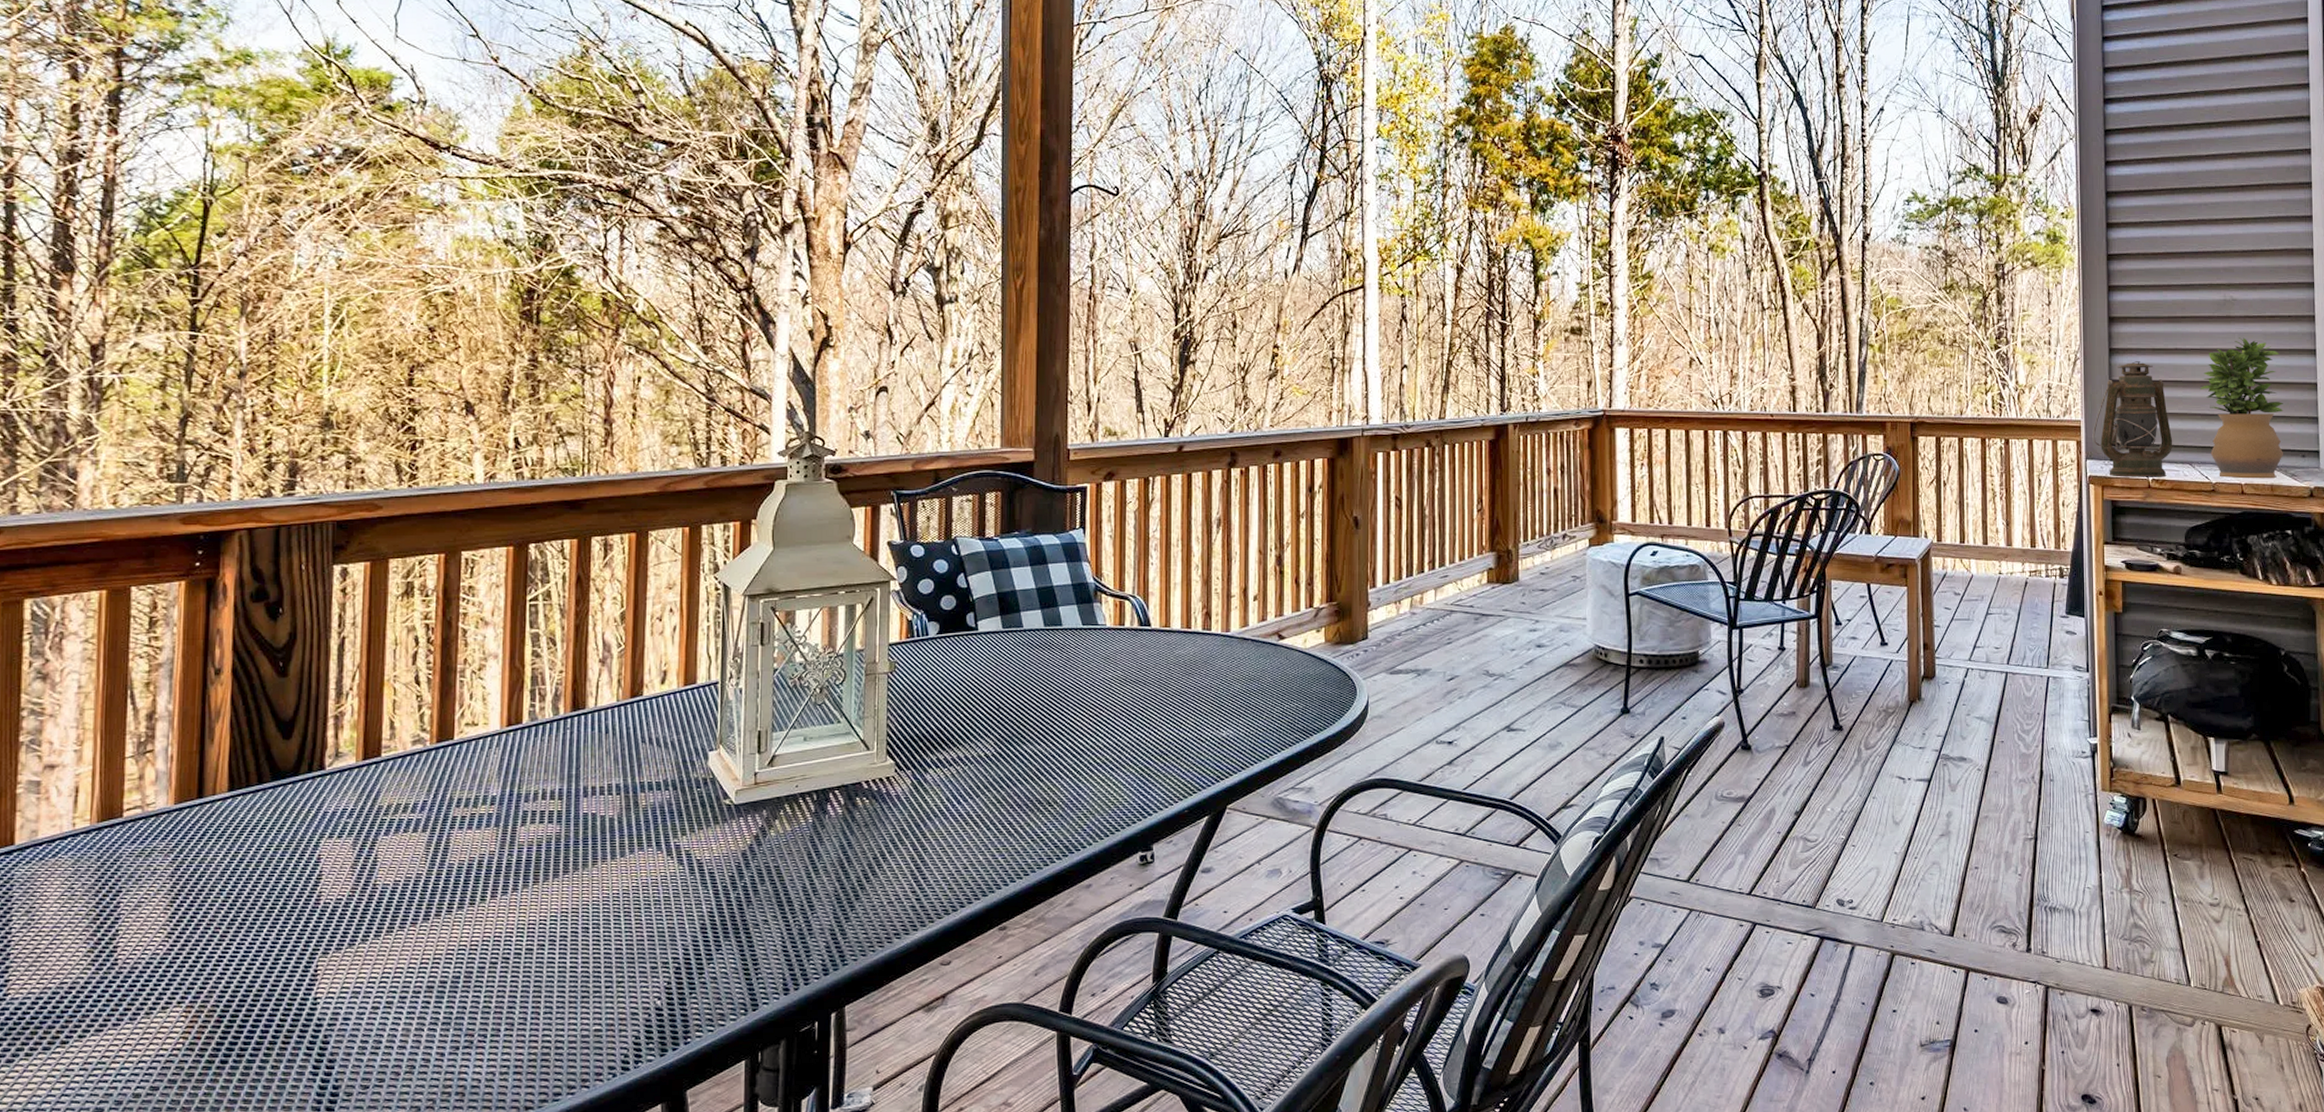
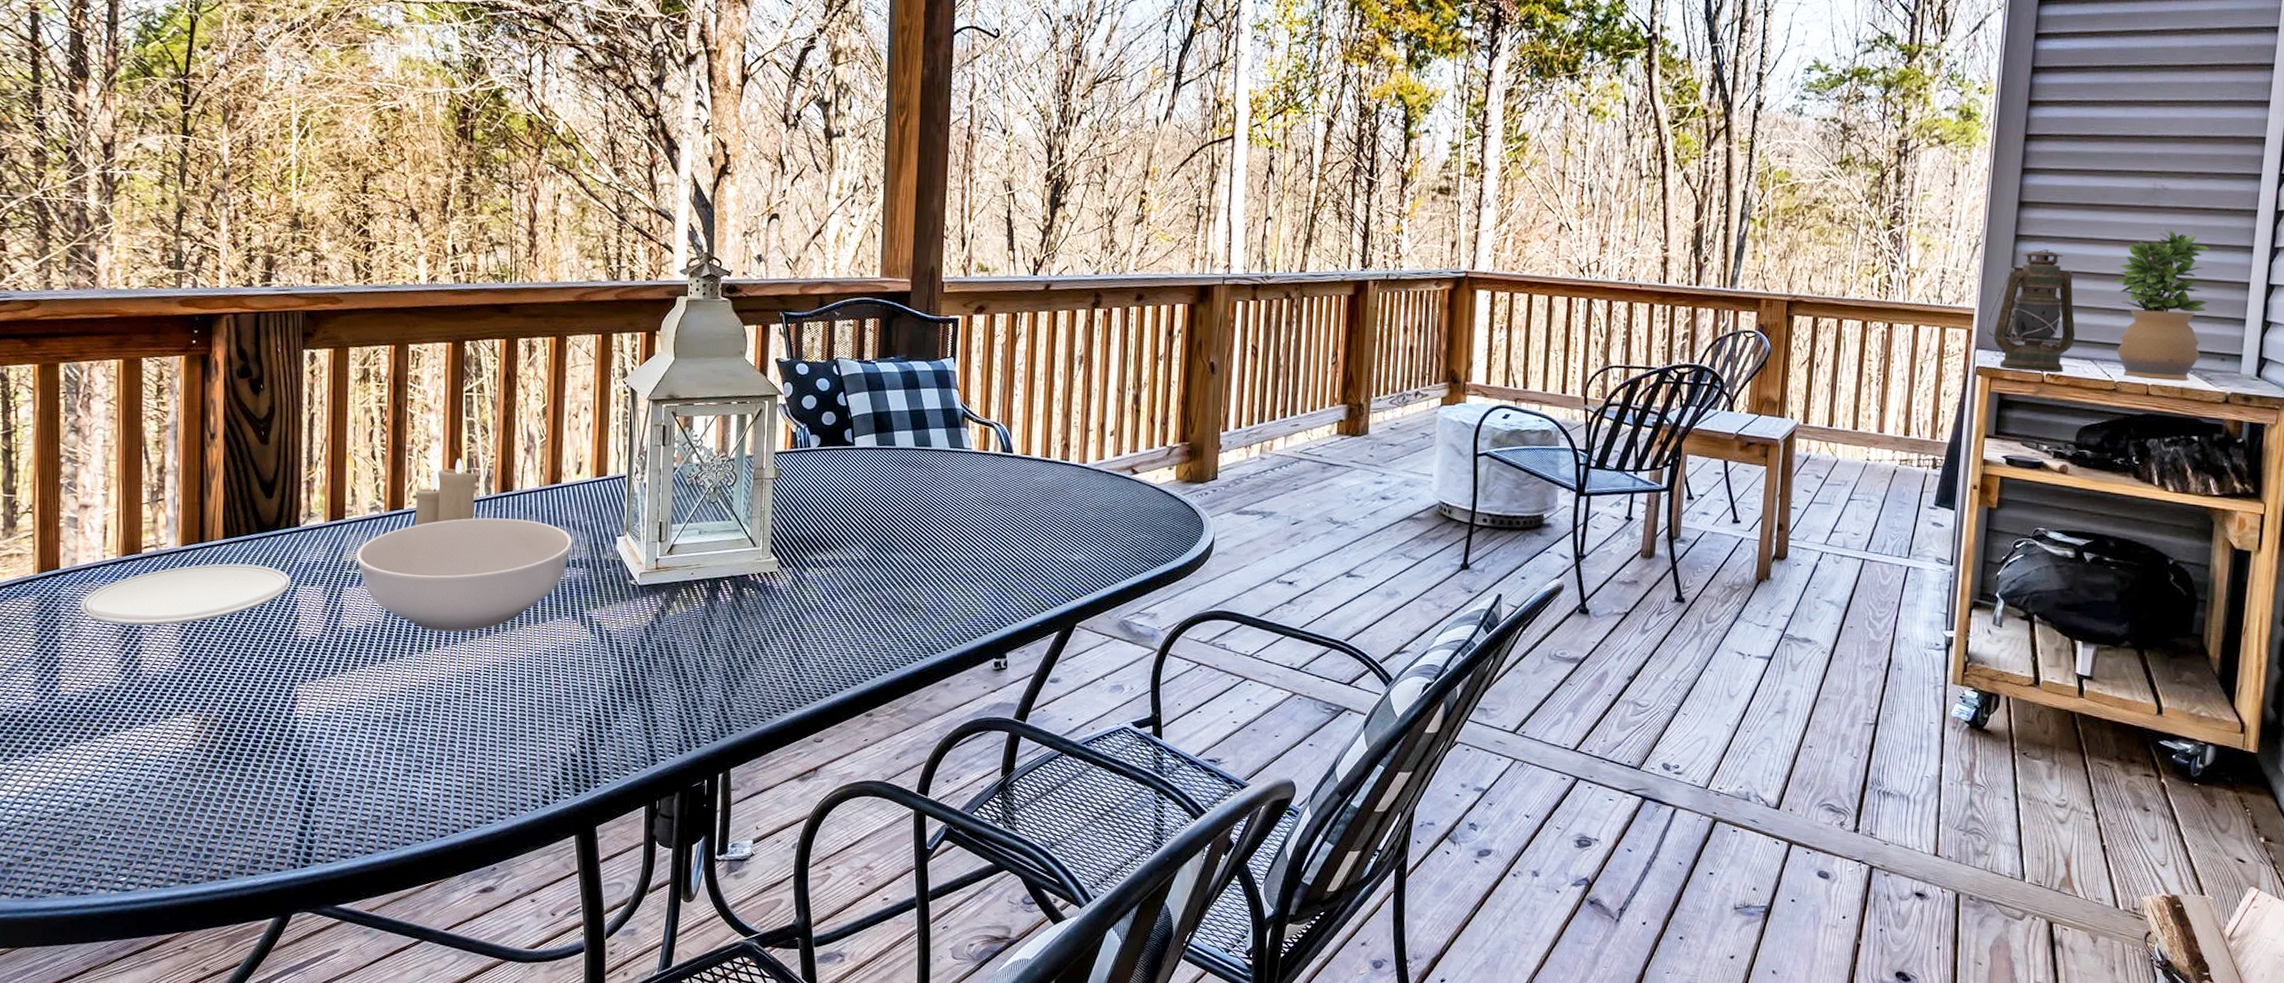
plate: none [40,819,312,906] -> present [81,563,291,626]
bowl: none [393,740,658,878] -> present [355,517,574,632]
candle: none [467,677,542,757] -> present [415,459,477,526]

